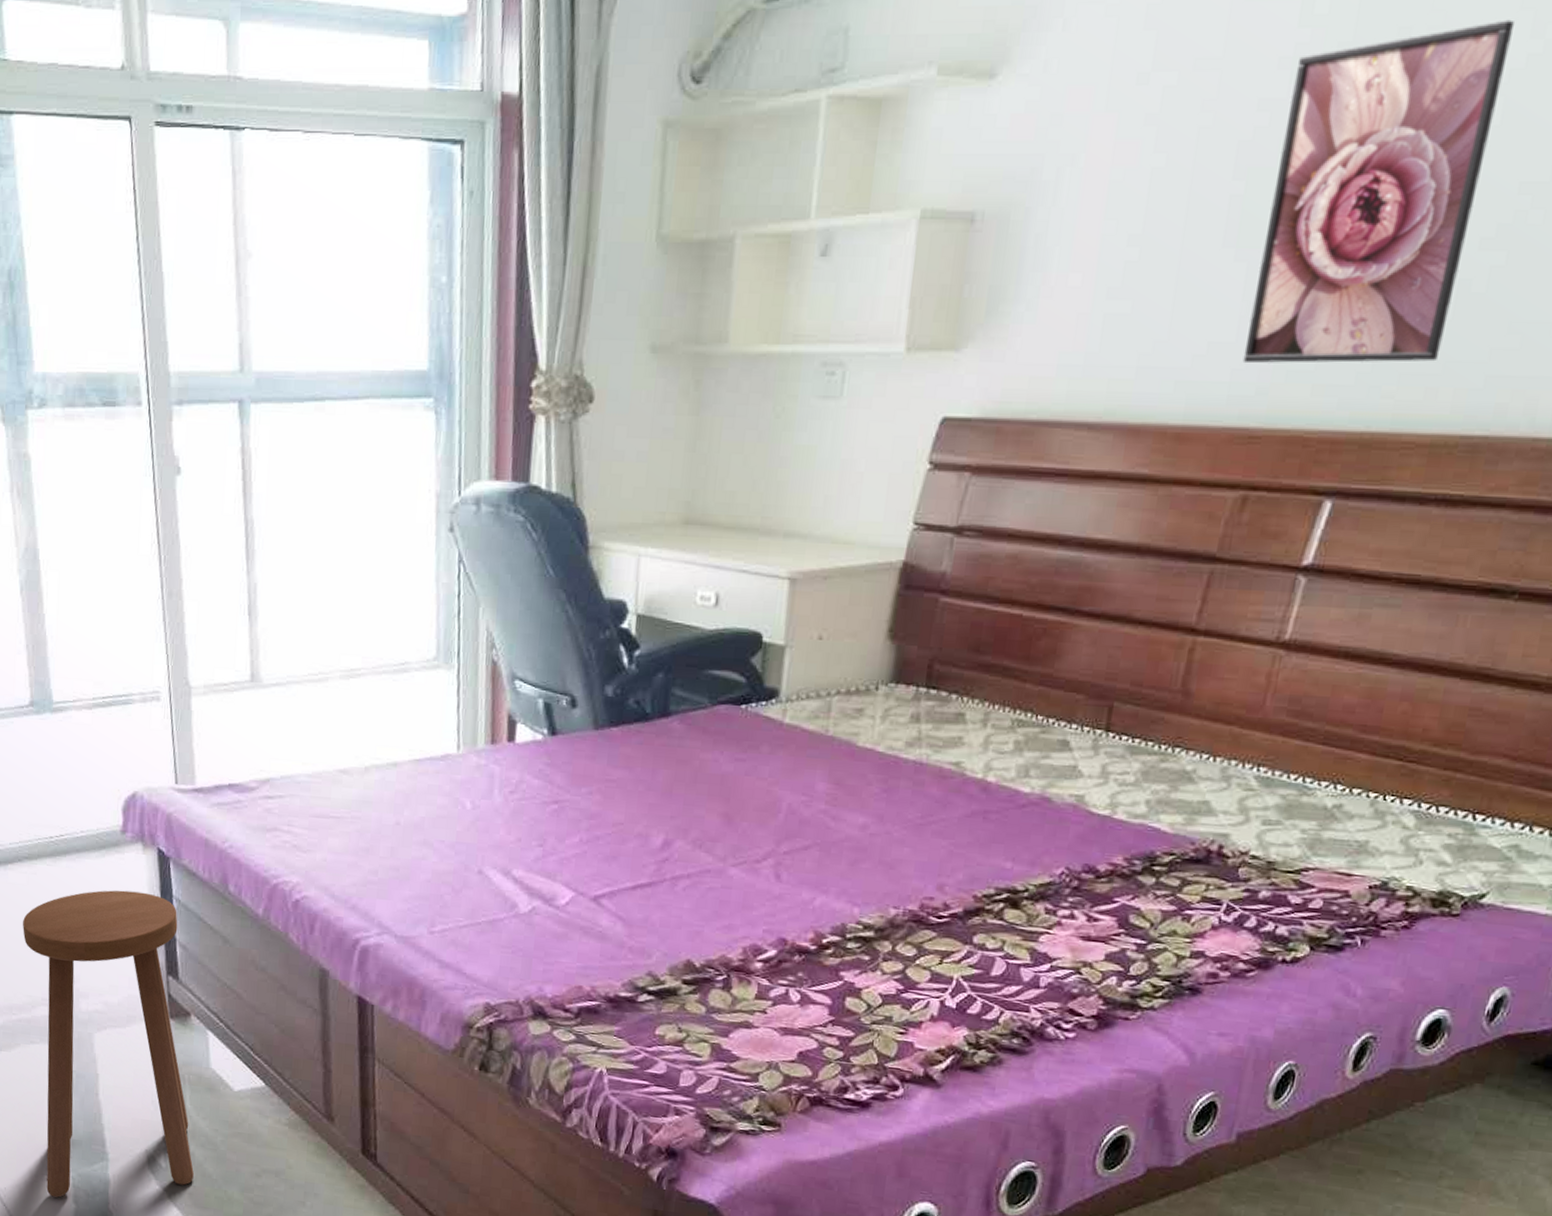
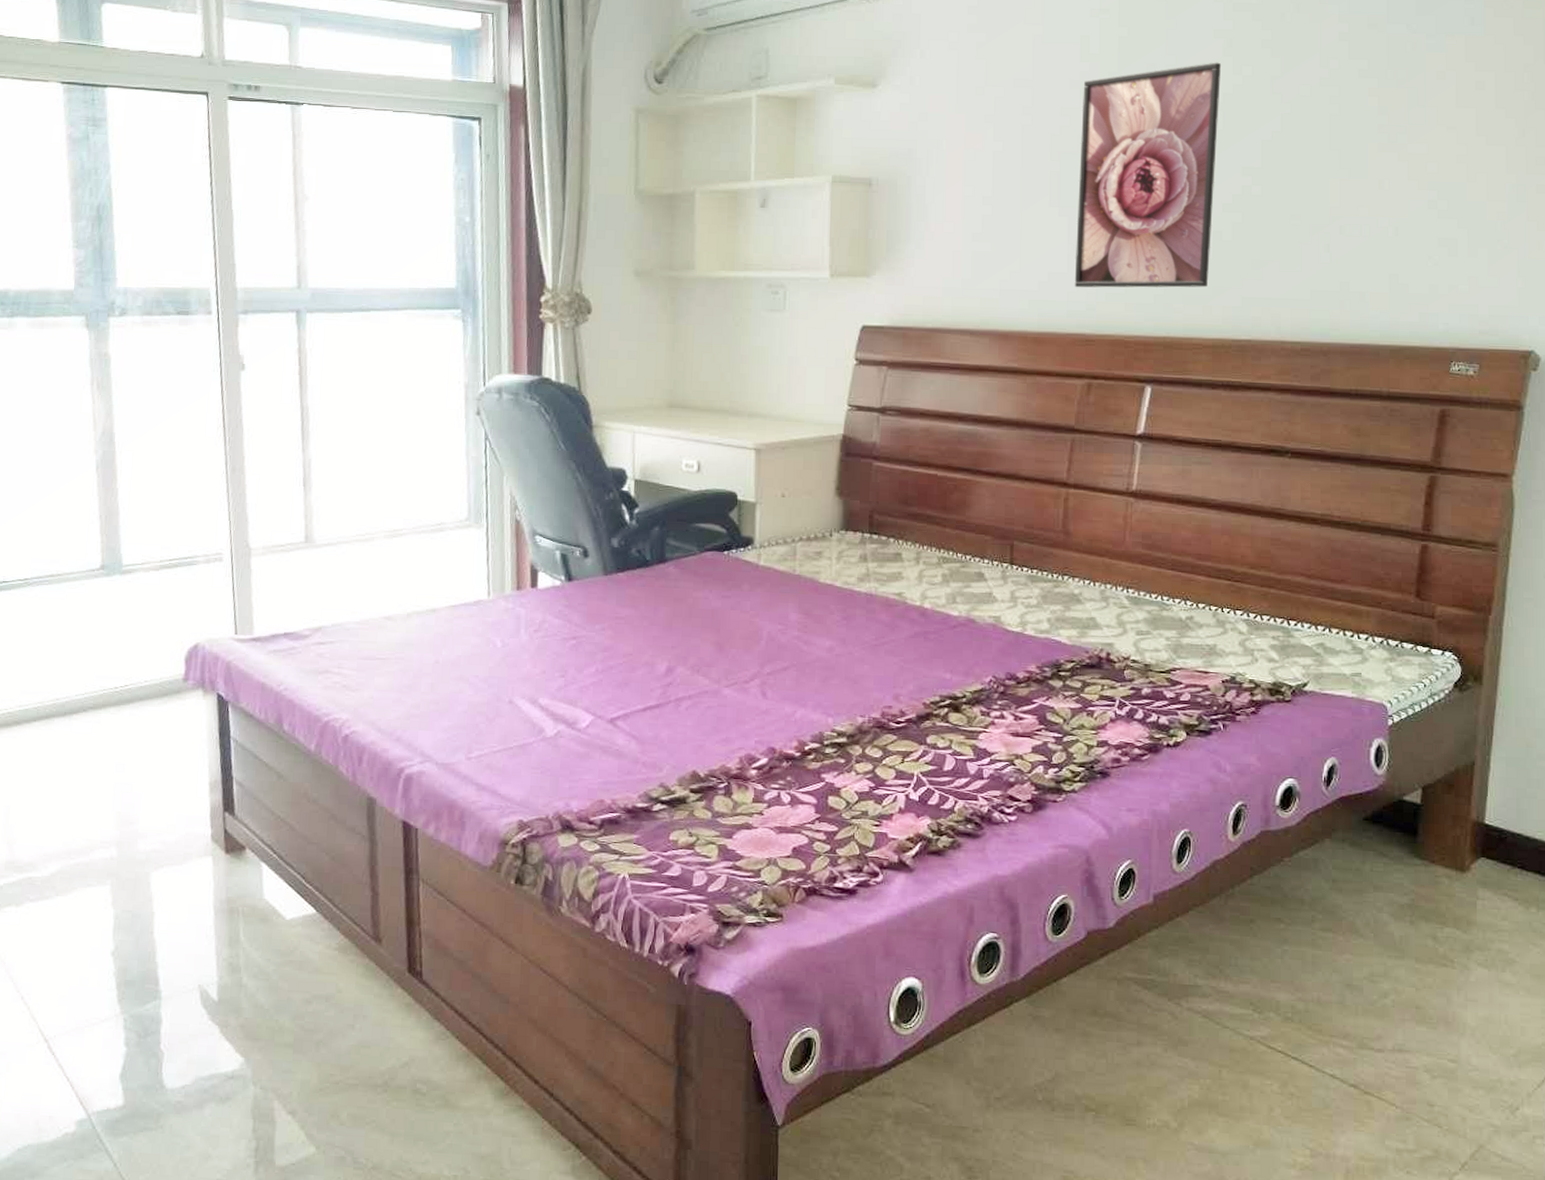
stool: present [23,890,194,1198] -> none [84,734,246,1041]

